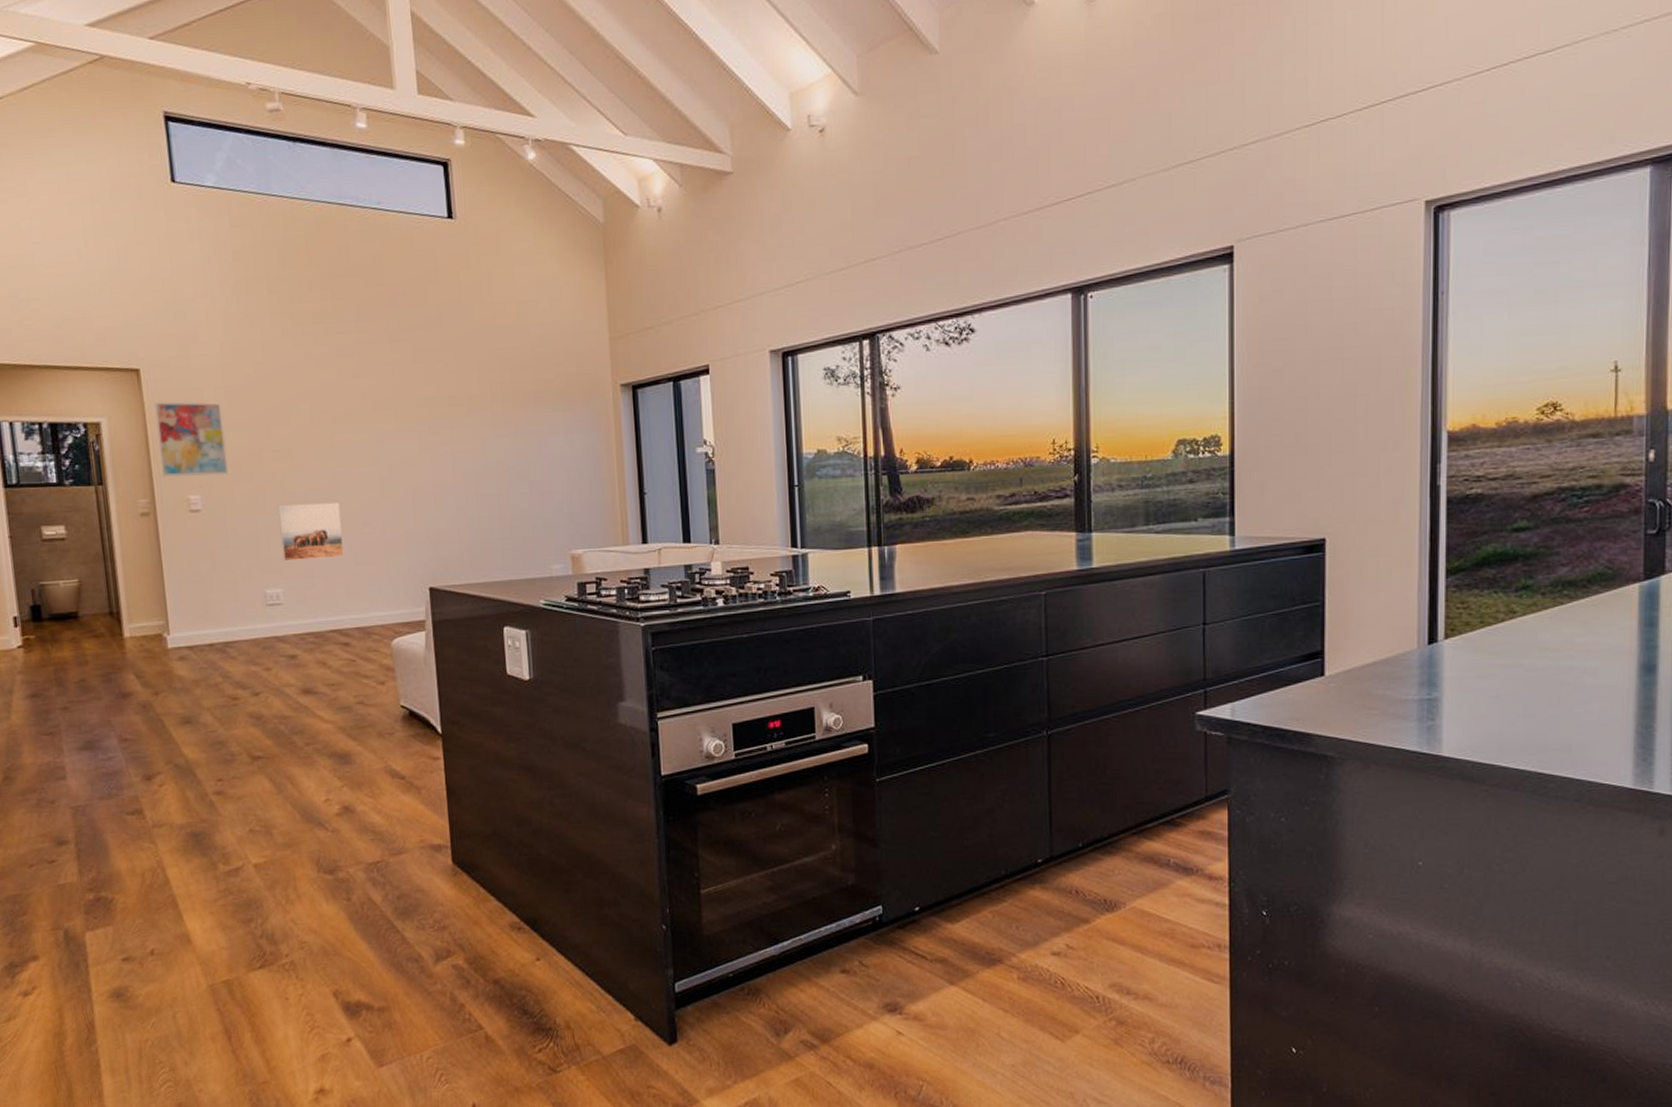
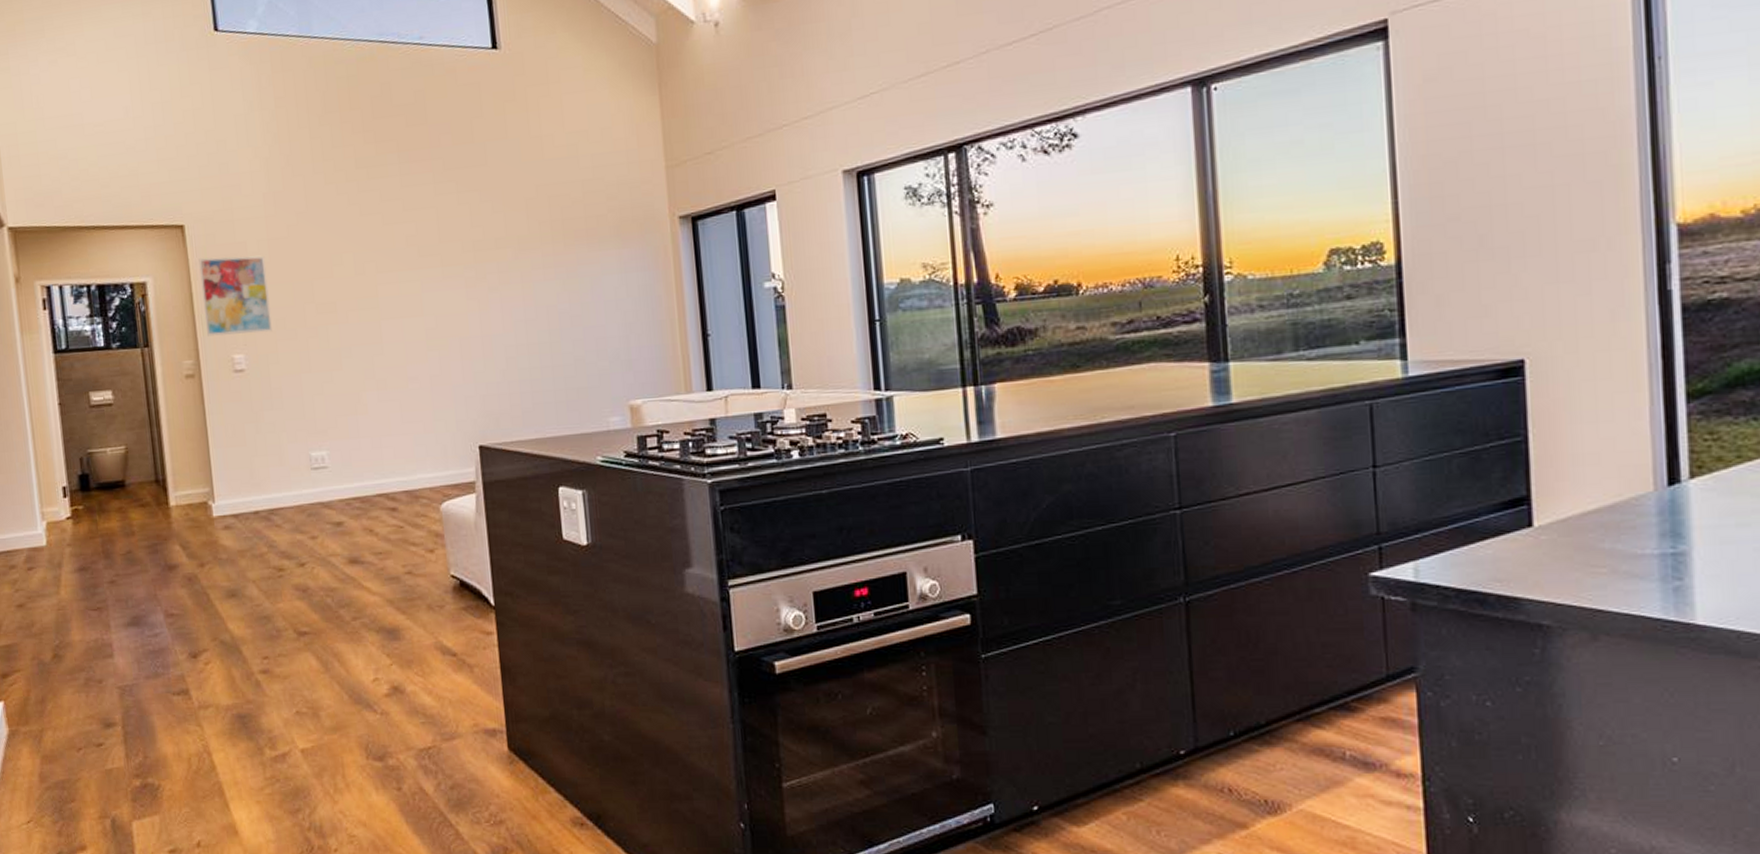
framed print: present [278,503,345,562] -> none [322,357,391,422]

